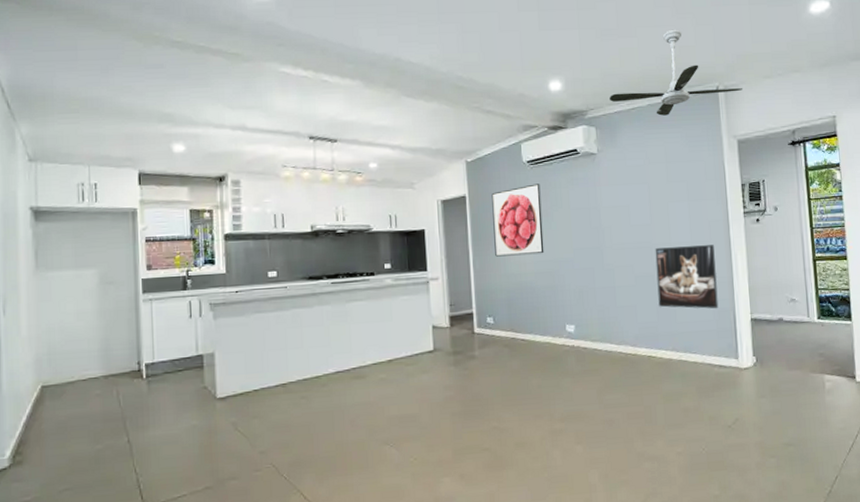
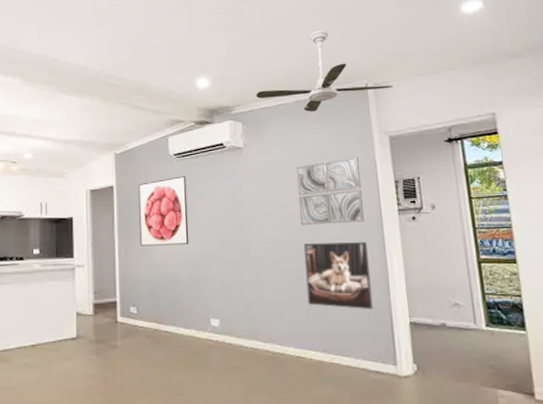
wall art: none [649,161,712,231] -> present [297,157,364,226]

